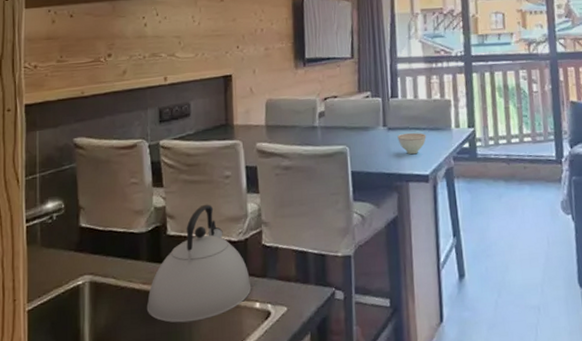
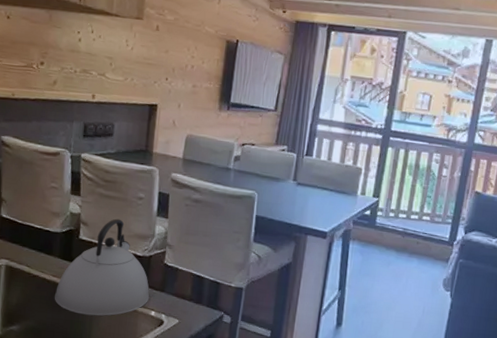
bowl: present [397,132,426,155] -> none [304,190,332,212]

